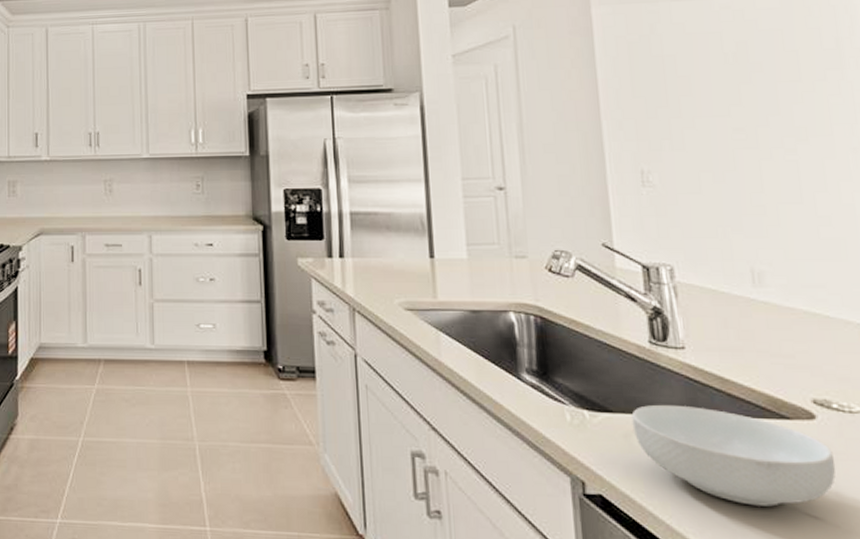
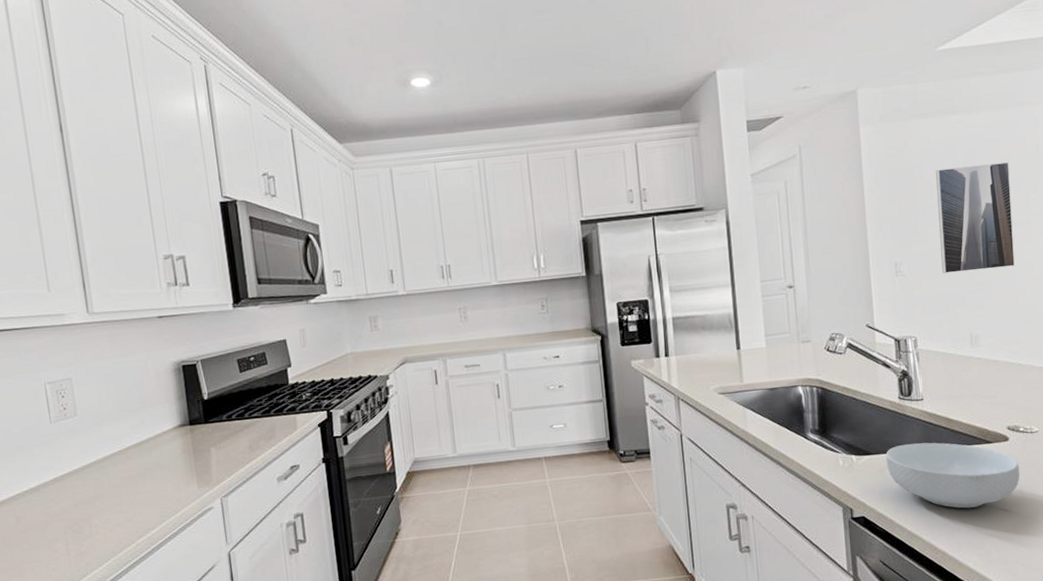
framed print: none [695,58,813,189] -> present [936,162,1015,274]

